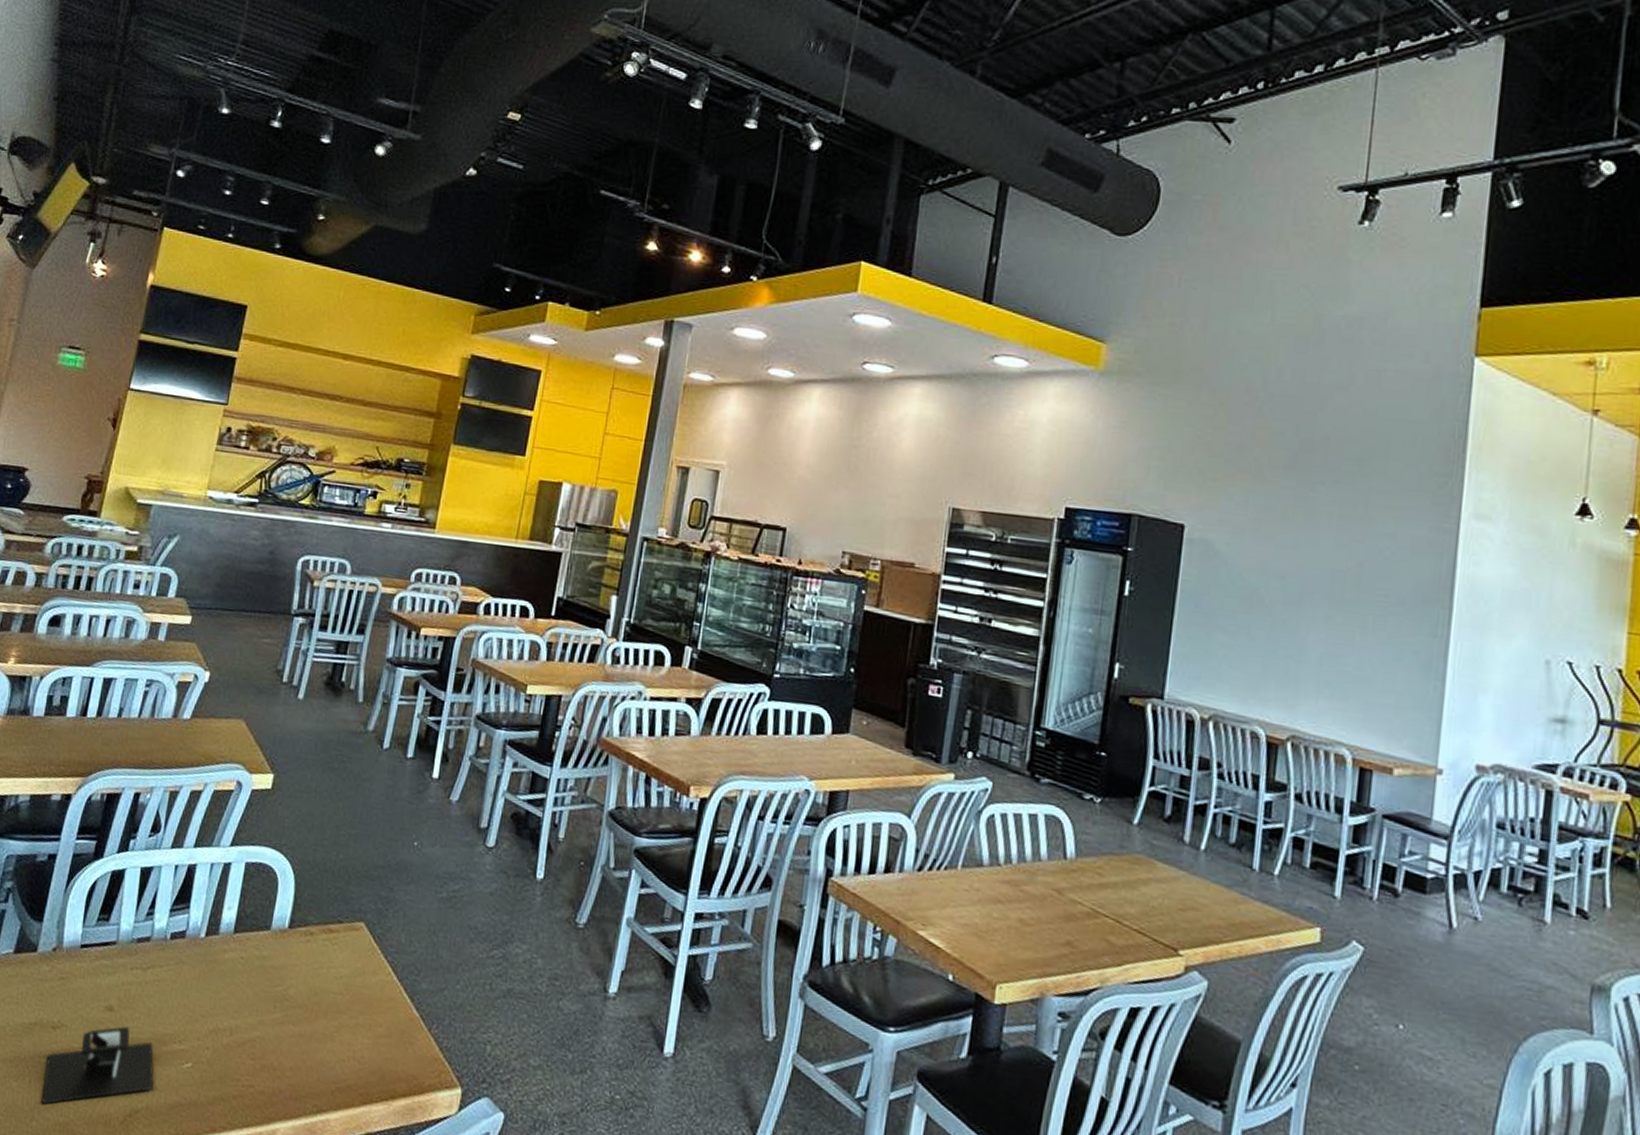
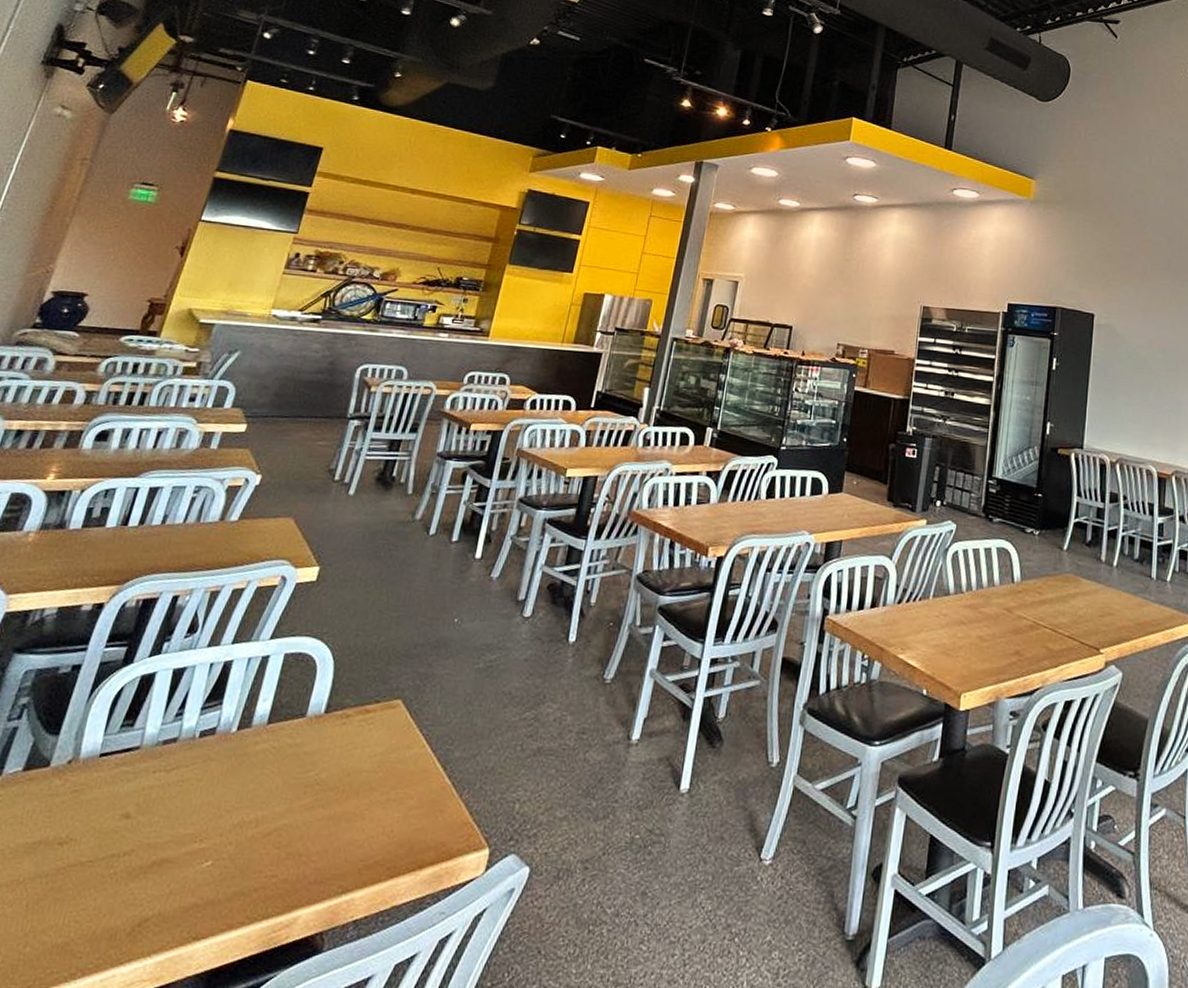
architectural model: present [41,1026,154,1105] -> none [38,832,170,928]

